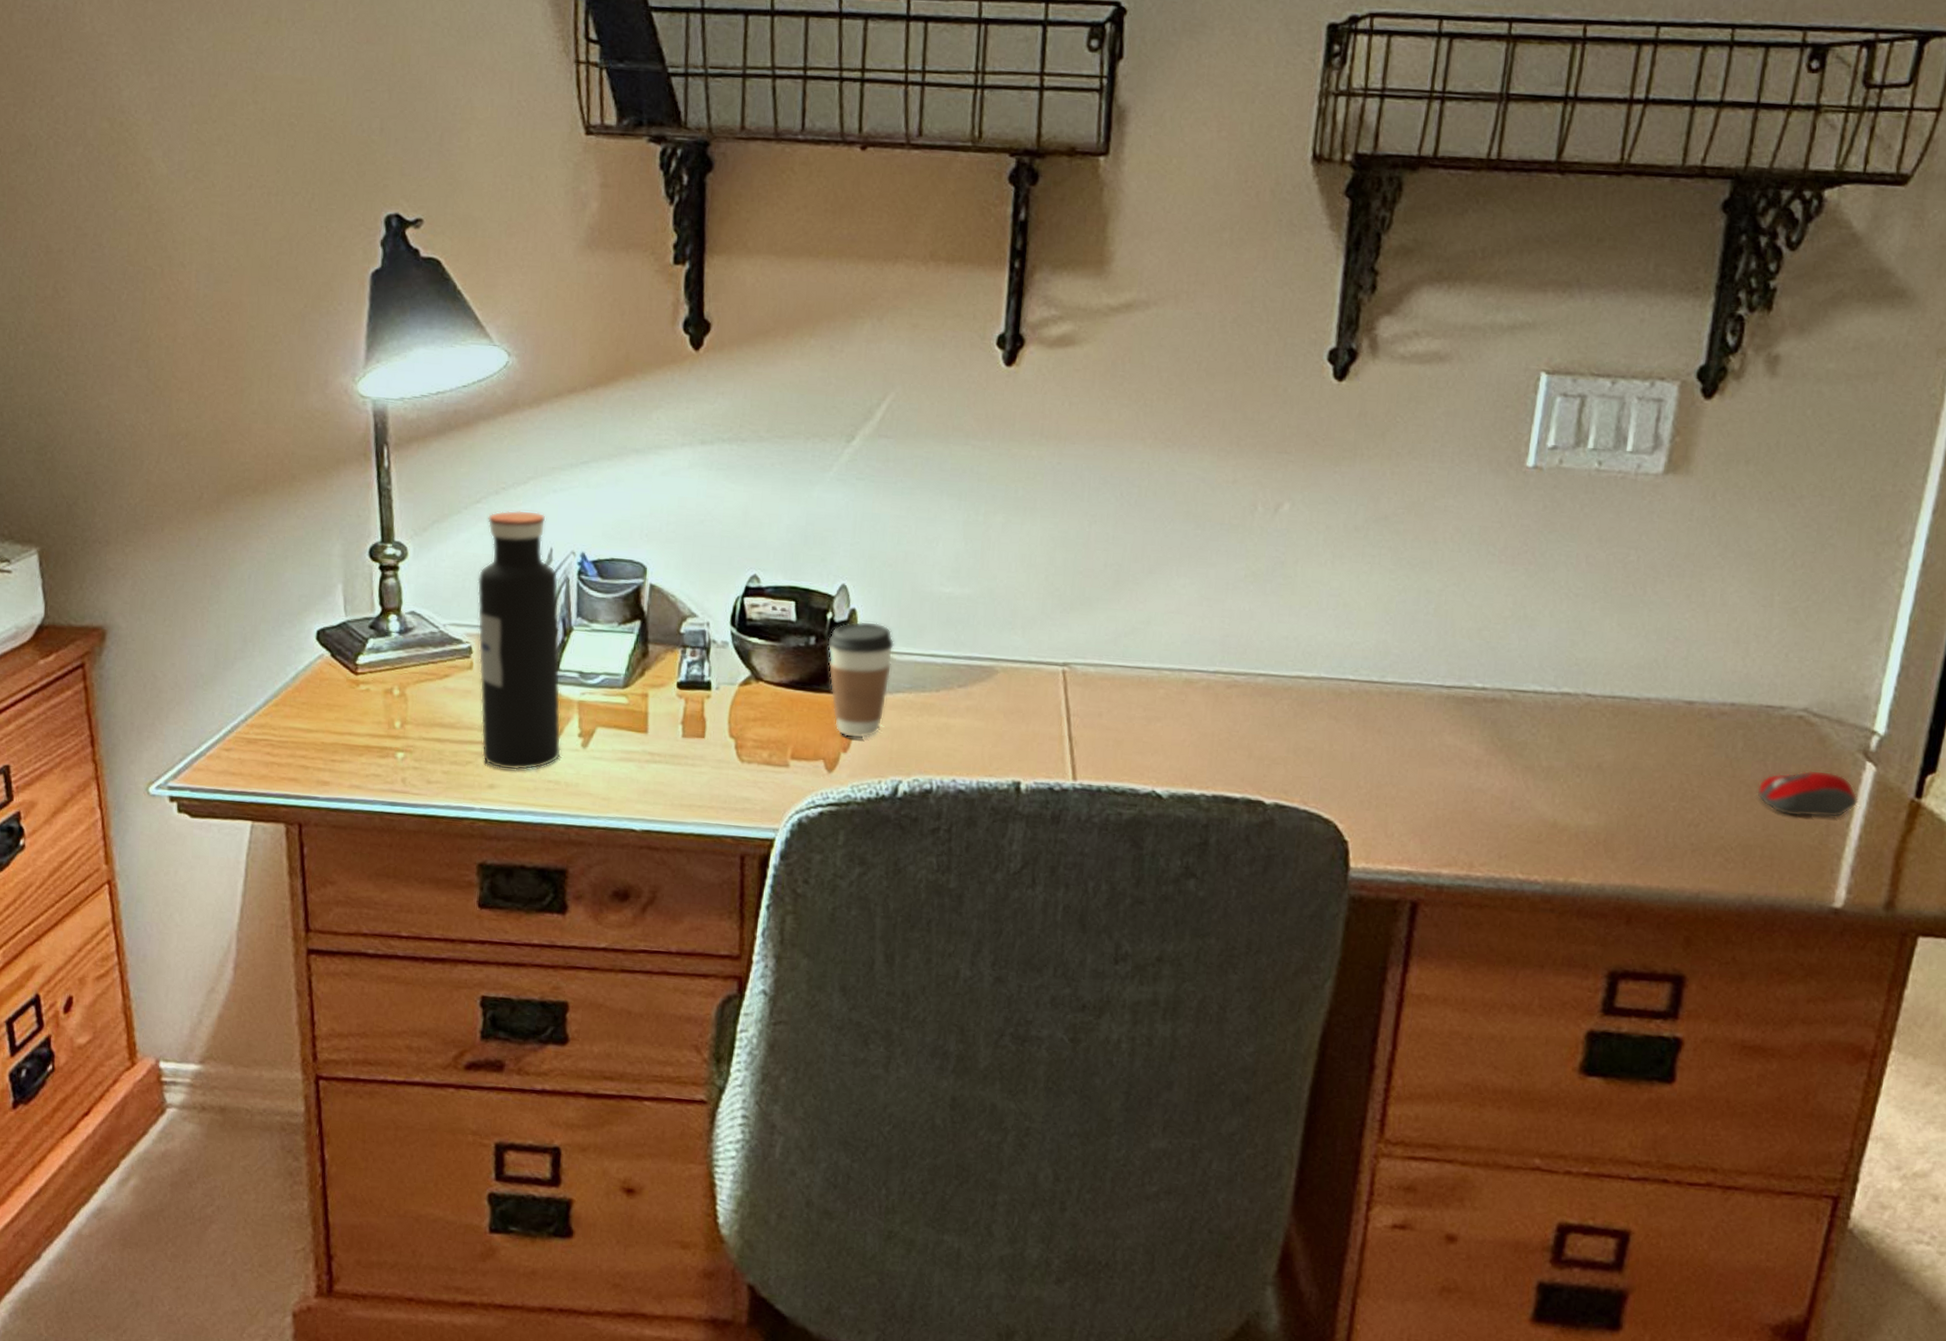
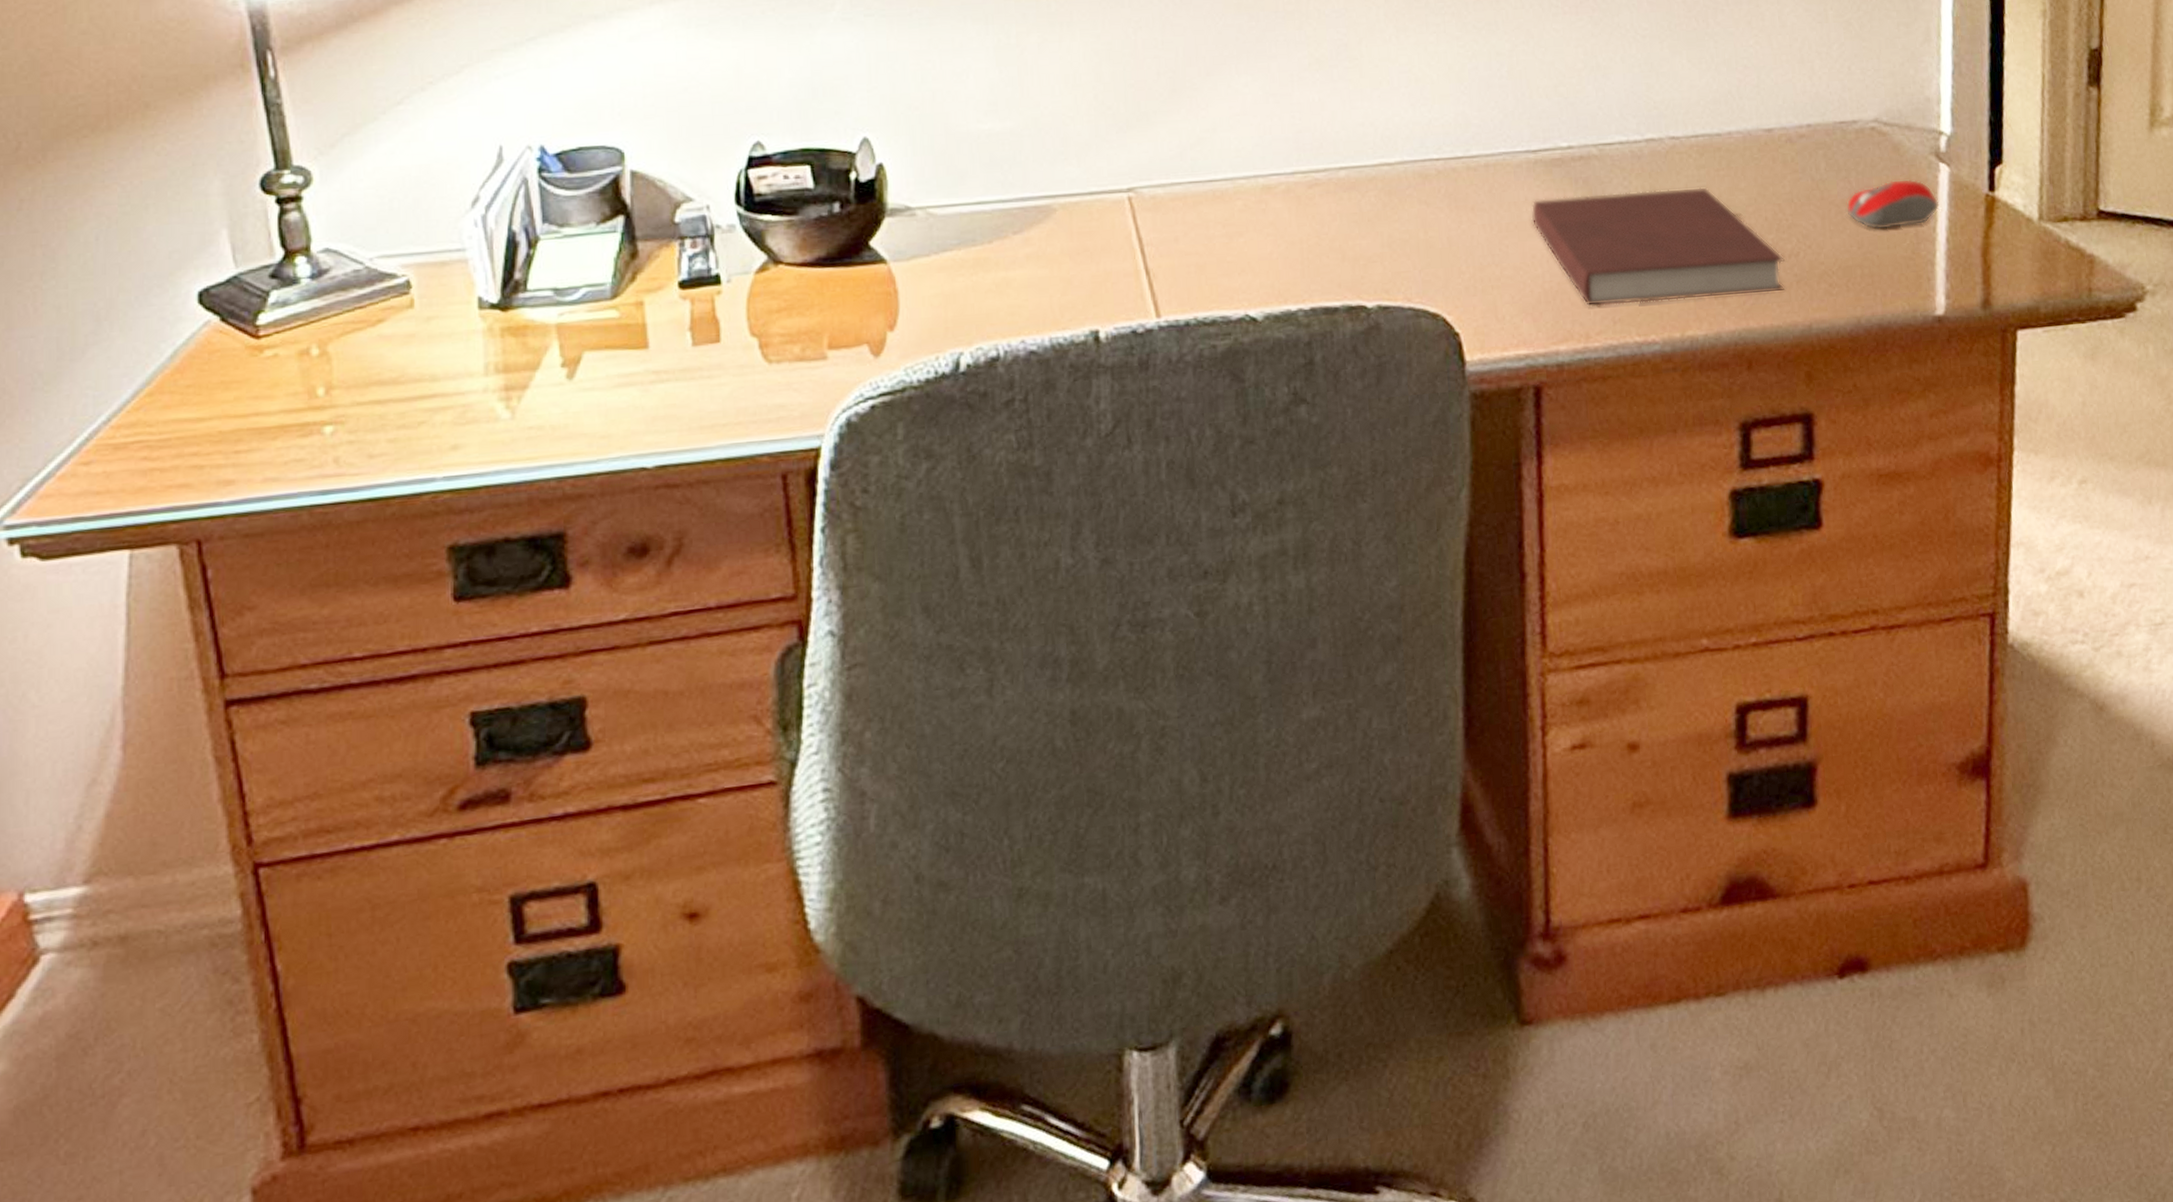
water bottle: present [477,510,561,771] -> none [409,104,541,424]
coffee cup: present [827,621,895,739] -> none [855,175,934,313]
notebook: none [1434,731,1683,858] -> present [1531,187,1785,307]

